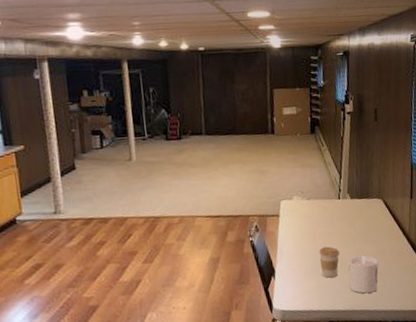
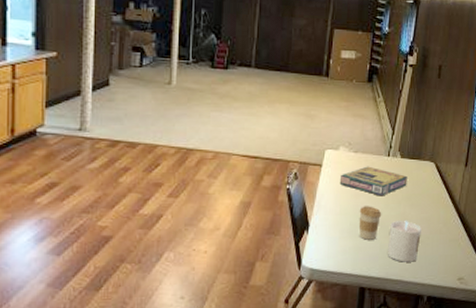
video game box: none [297,210,360,237] -> present [339,166,408,196]

